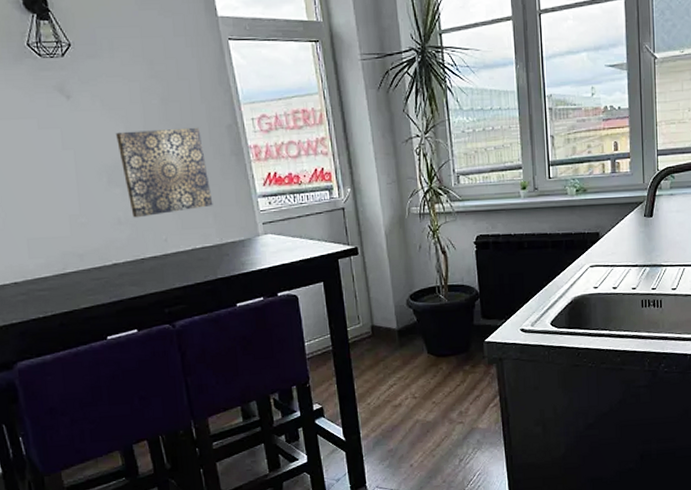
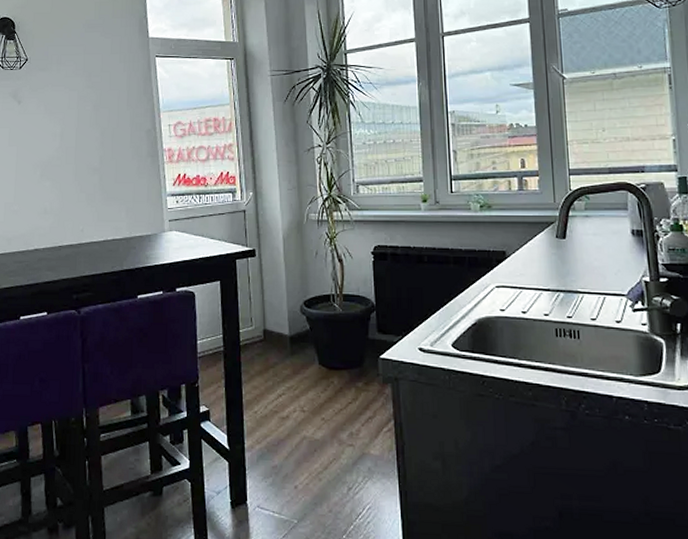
wall art: present [116,127,213,218] -> none [53,131,127,209]

